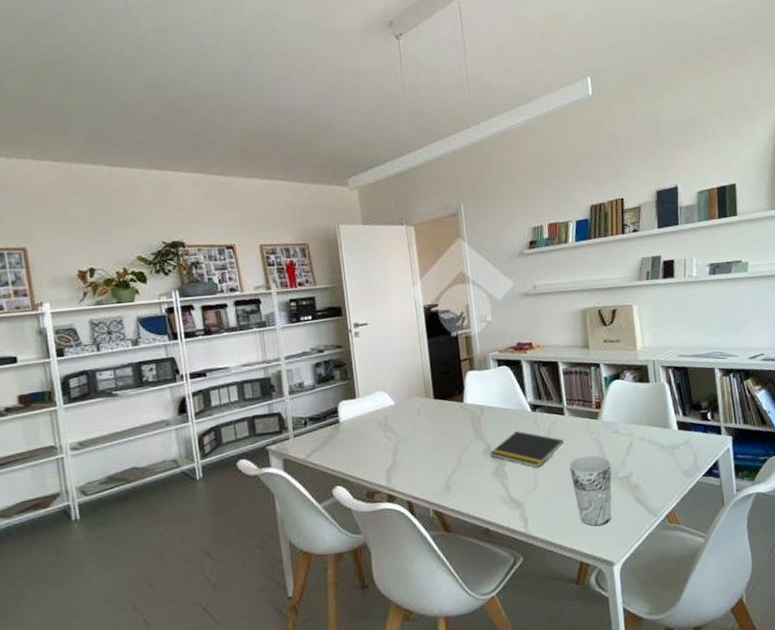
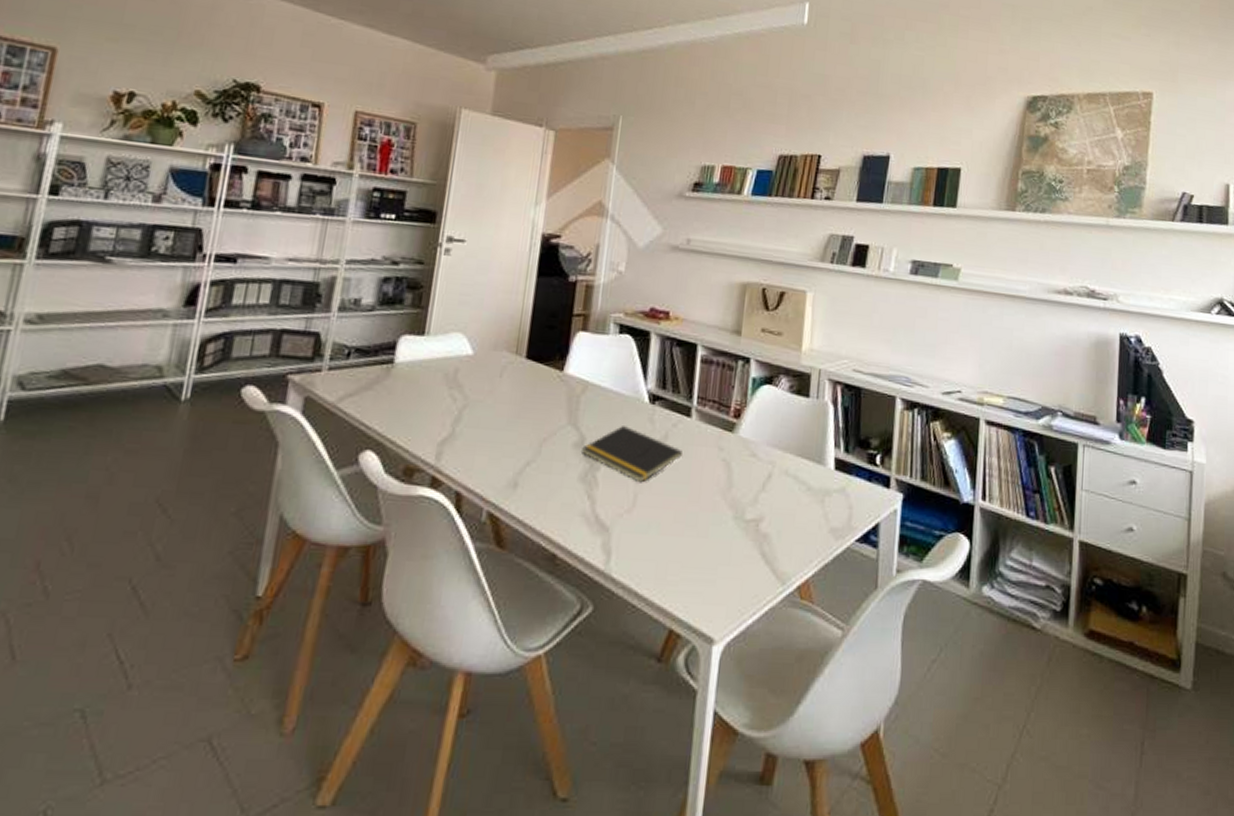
cup: present [569,455,612,526] -> none [681,479,739,582]

